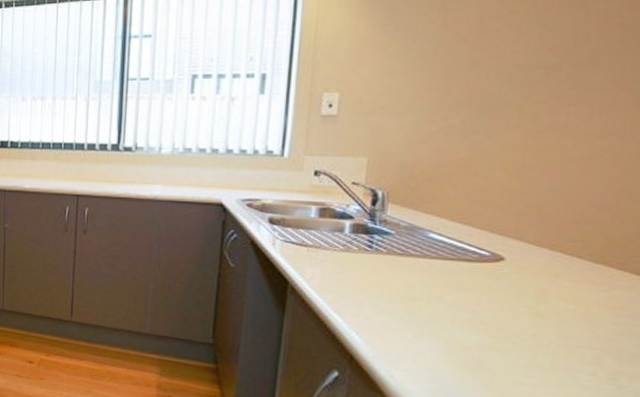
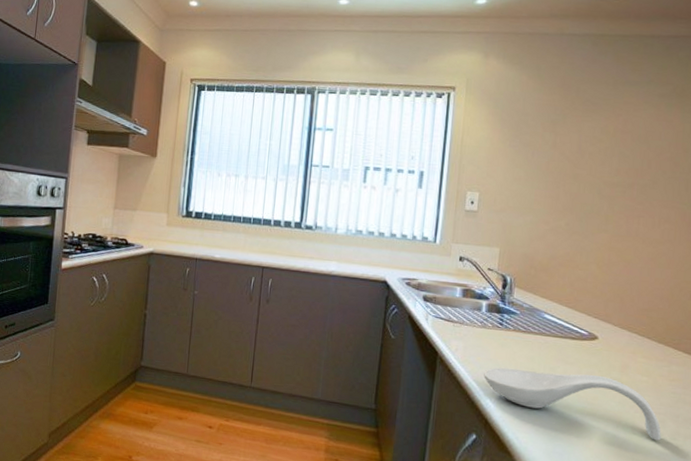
spoon rest: none [347,296,595,381] -> present [484,367,661,441]

